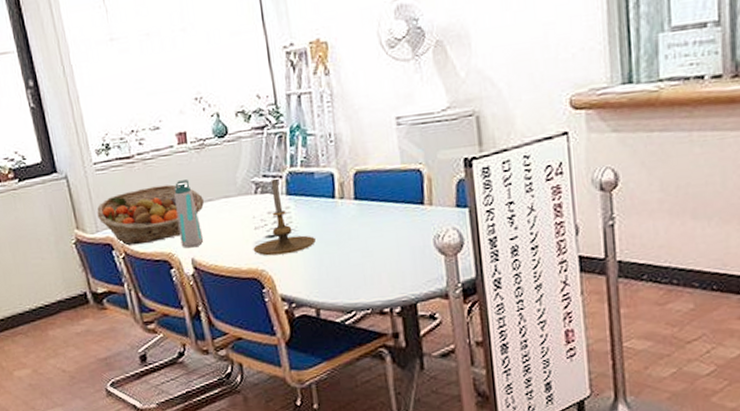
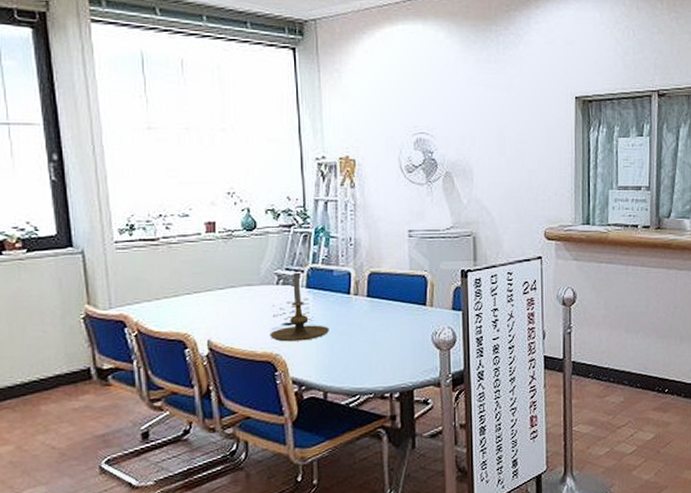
fruit basket: present [97,184,205,245] -> none [112,269,227,324]
water bottle: present [174,180,204,248] -> none [197,266,222,330]

